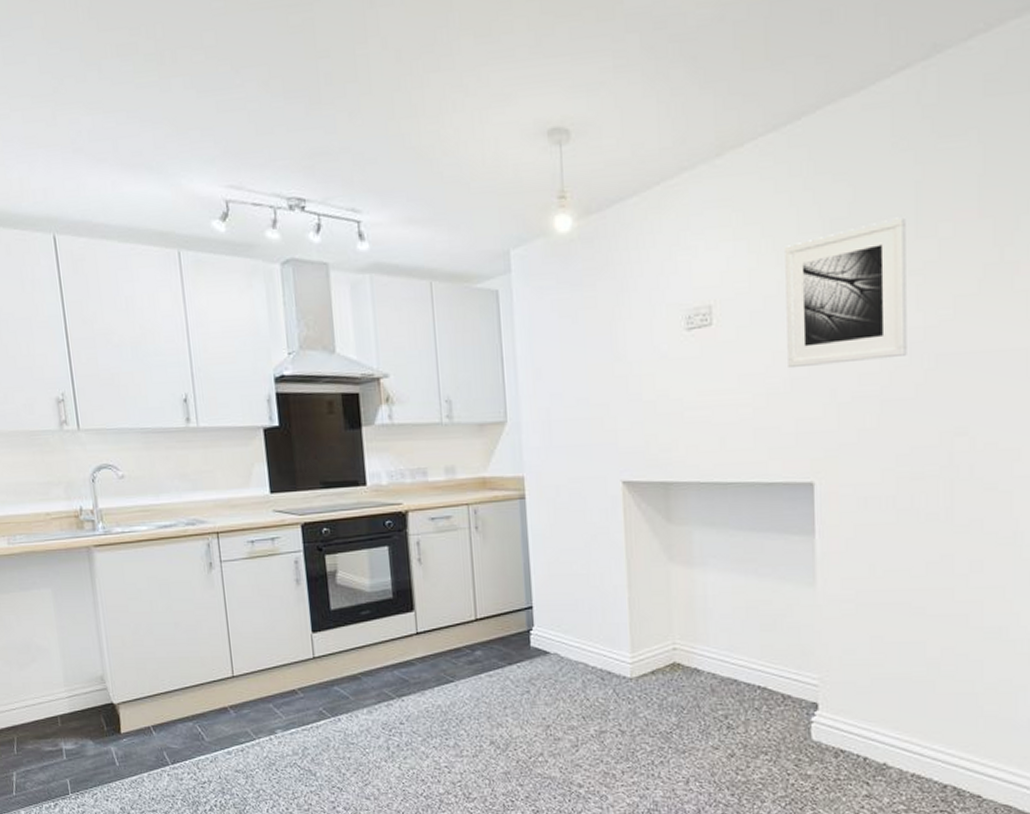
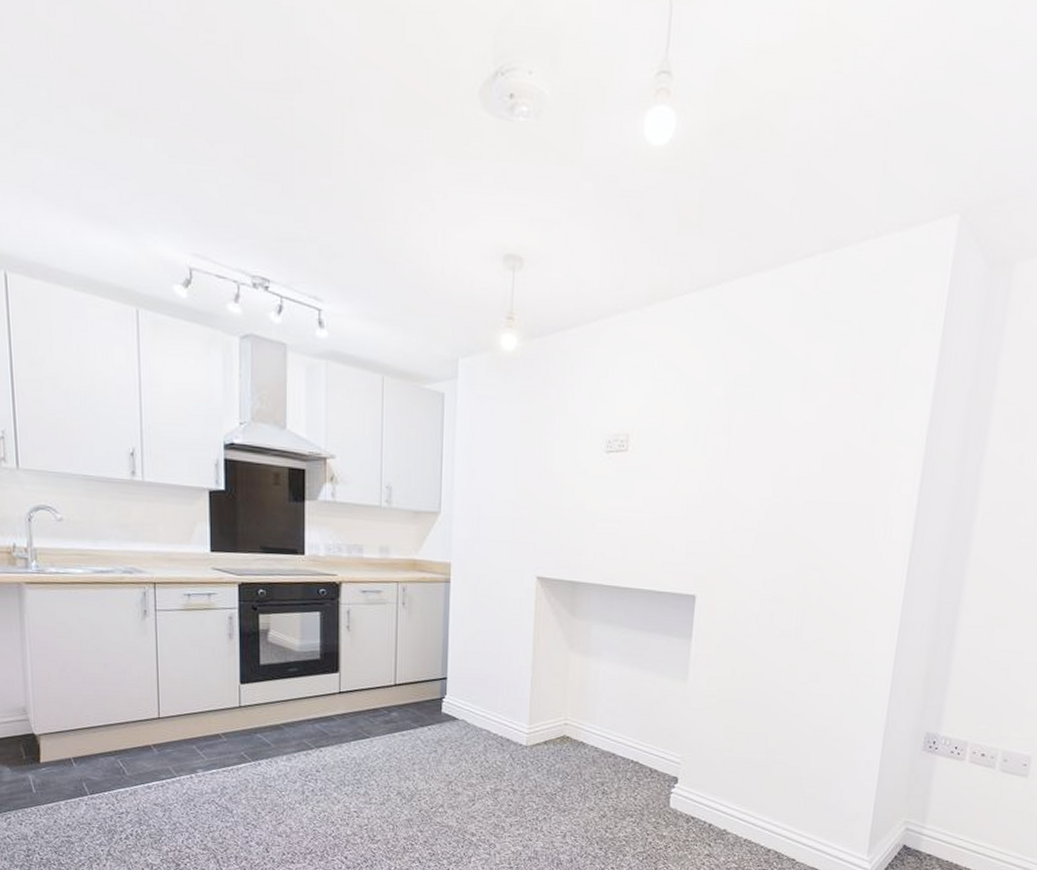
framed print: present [785,217,907,369] -> none [686,382,794,499]

